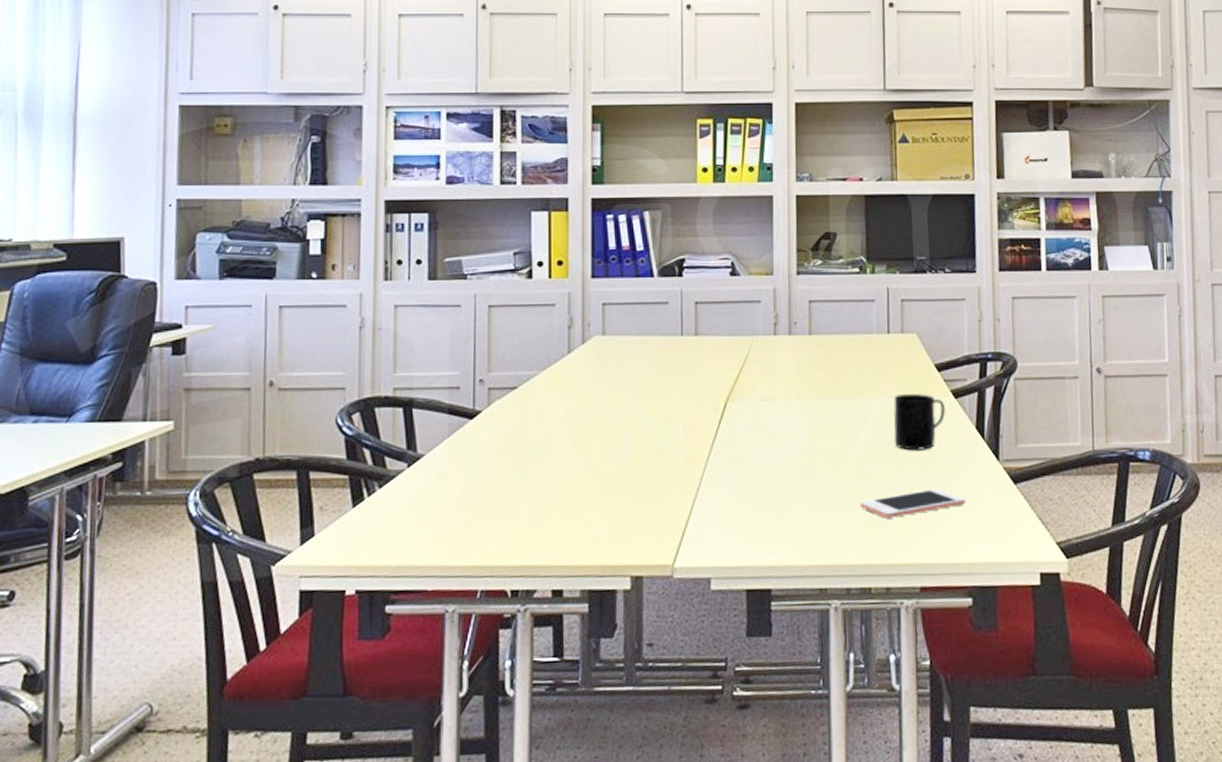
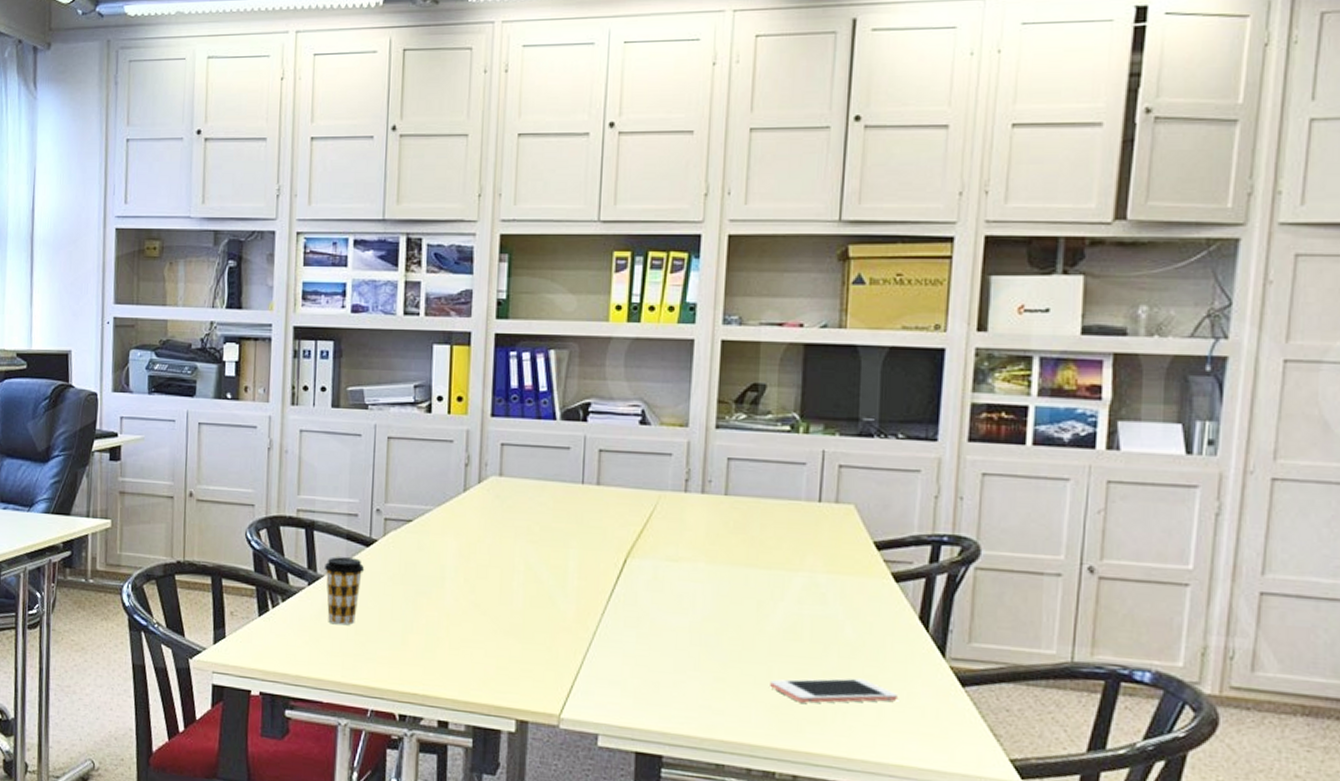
coffee cup: none [424,432,469,505] -> present [323,557,365,625]
mug: present [893,394,945,451] -> none [816,571,882,635]

